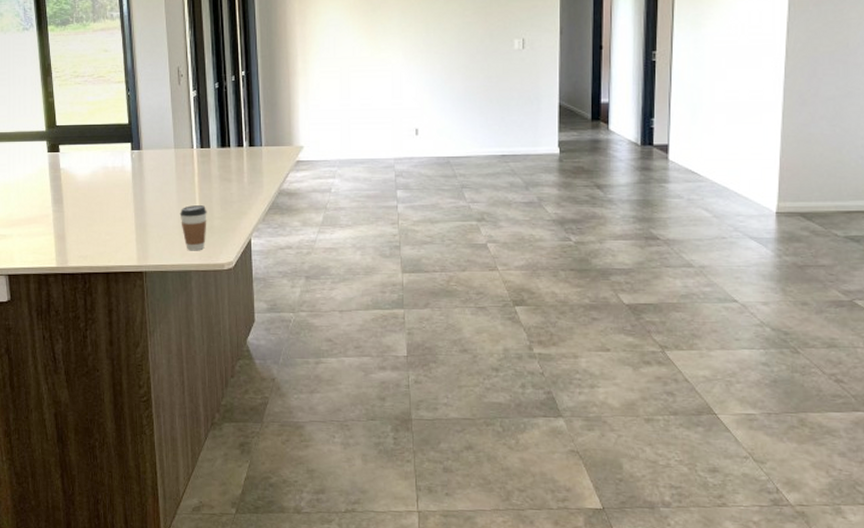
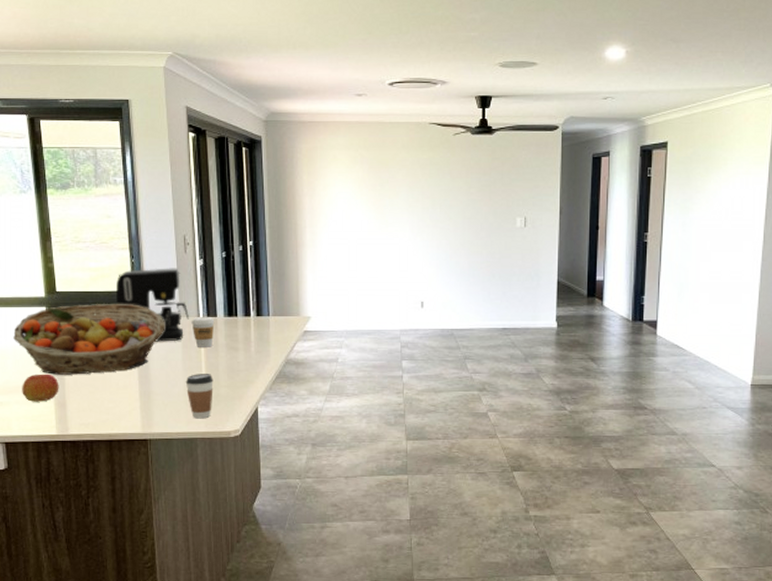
fruit basket: none [16,136,160,208] -> present [13,303,165,375]
apple: none [24,206,59,235] -> present [22,373,59,402]
coffee maker: none [113,100,183,174] -> present [116,268,189,342]
coffee cup: none [185,147,207,179] -> present [191,316,214,347]

